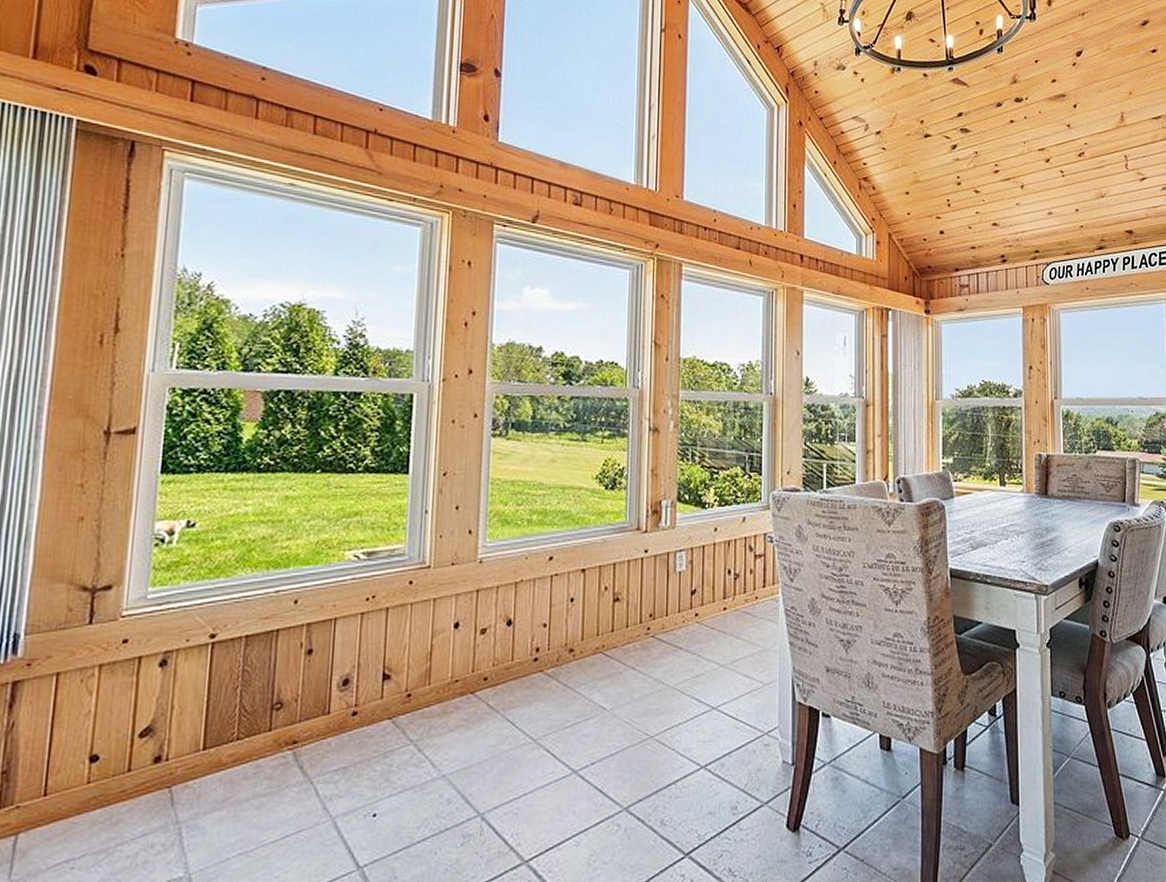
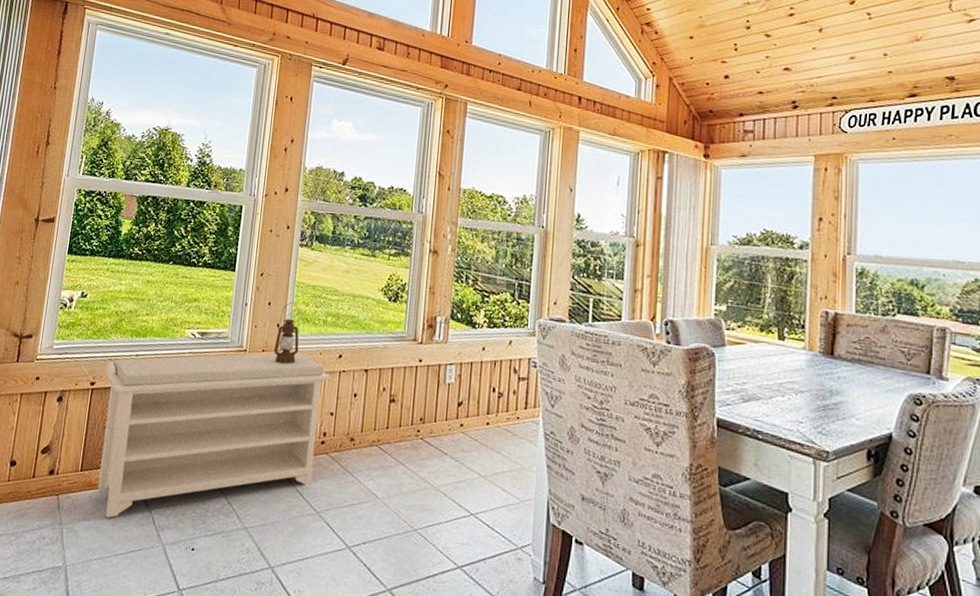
bench: none [230,561,539,801] -> present [97,353,330,518]
lantern: none [467,503,499,576] -> present [274,302,300,364]

